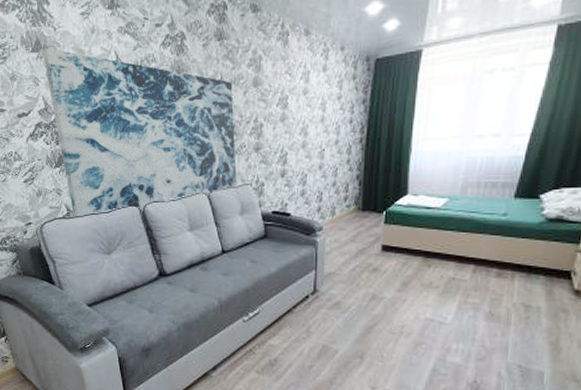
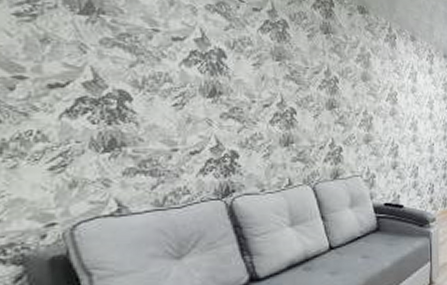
wall art: present [42,47,236,219] -> none [95,12,345,216]

